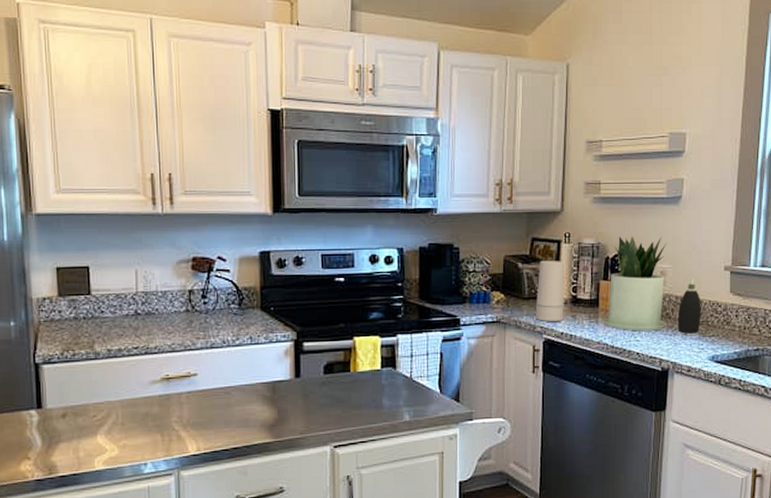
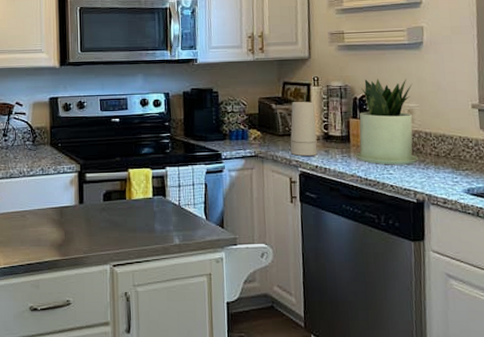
soap dispenser: present [677,277,701,334] -> none [428,115,453,168]

